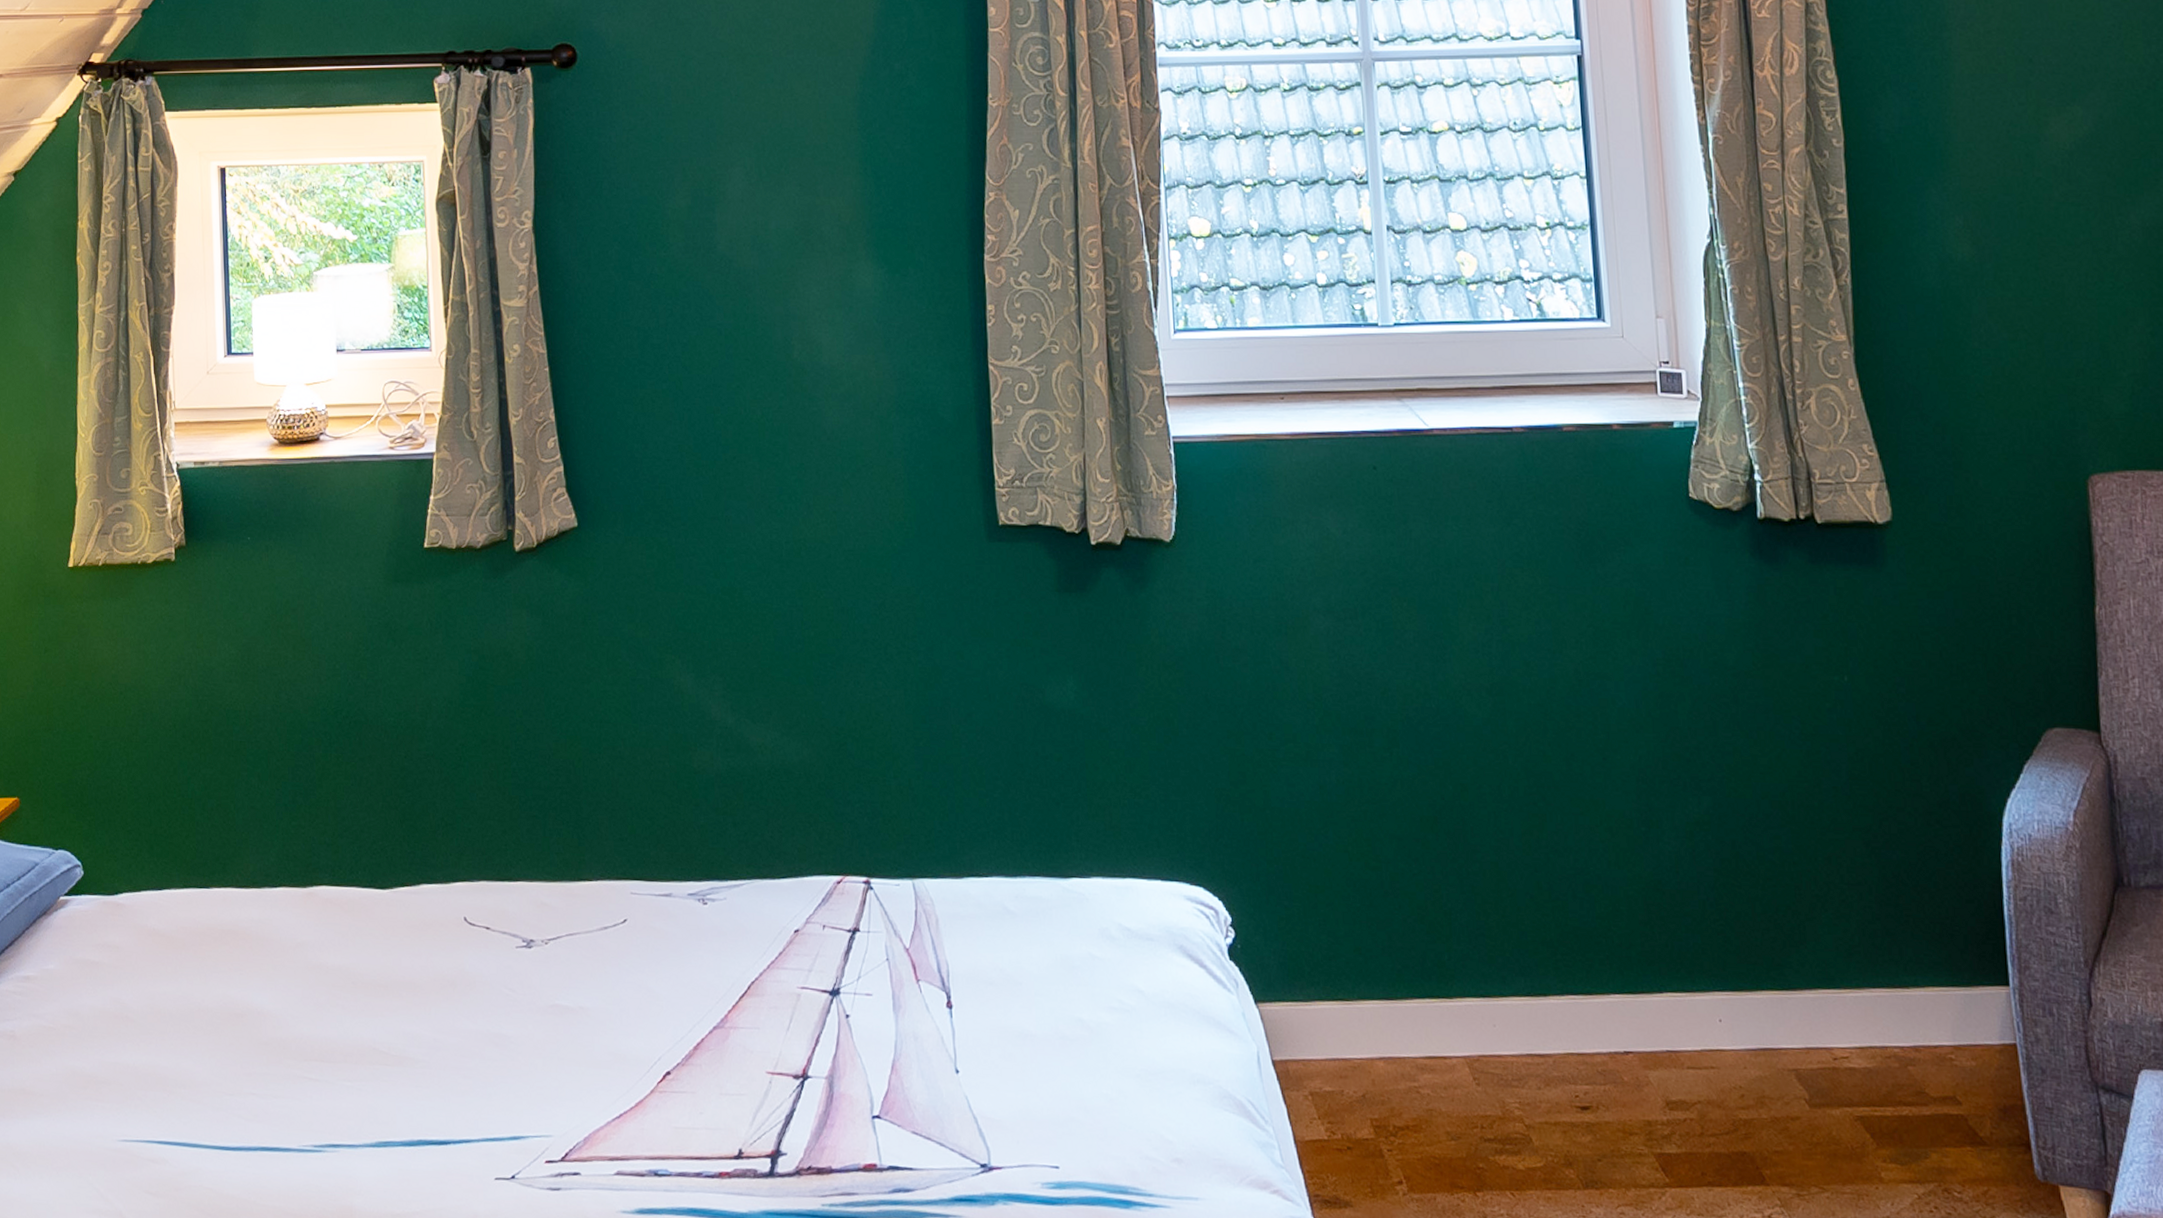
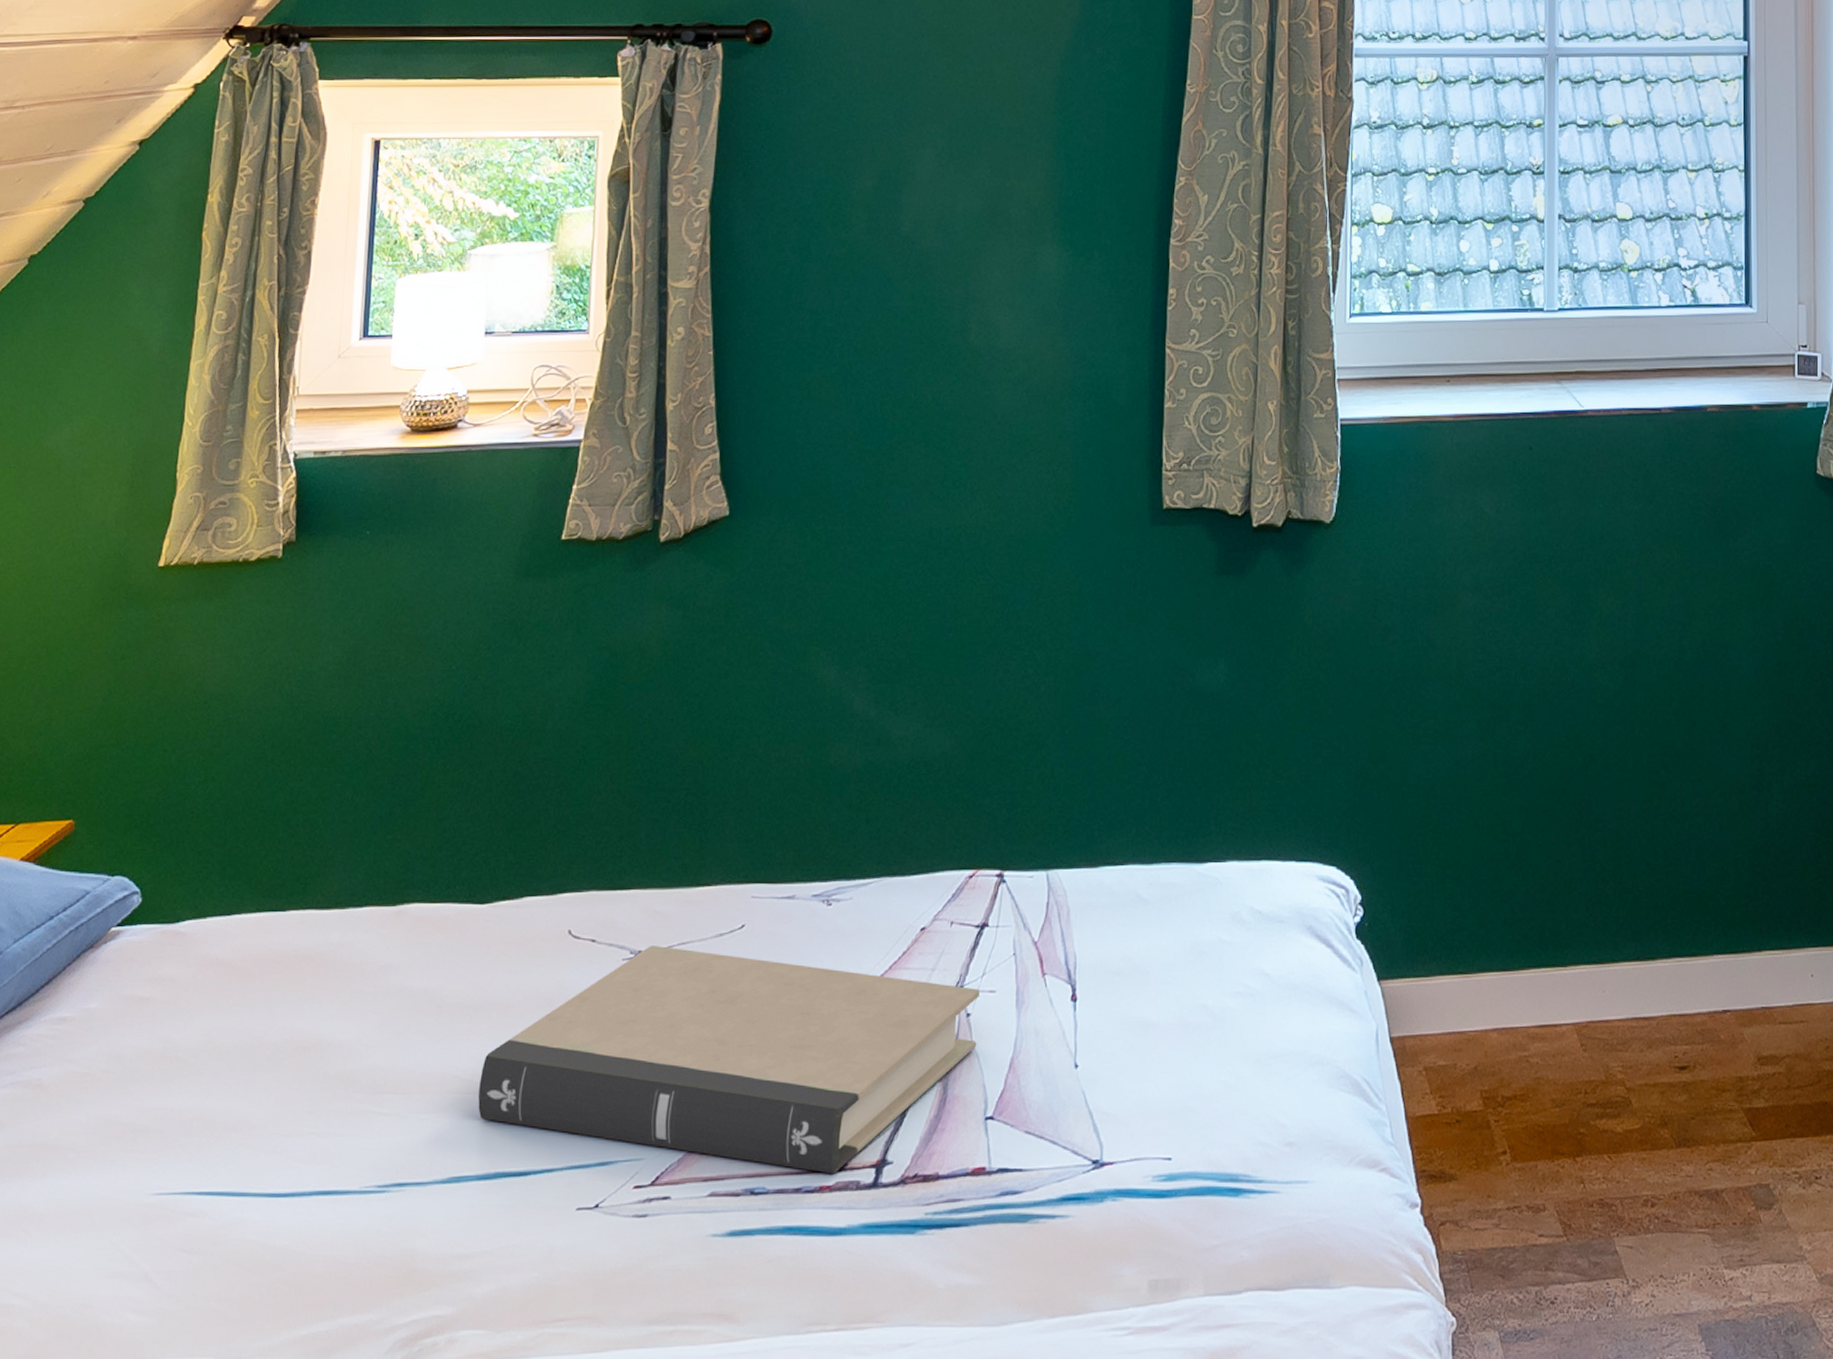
book: none [396,935,858,1162] -> present [478,945,980,1174]

